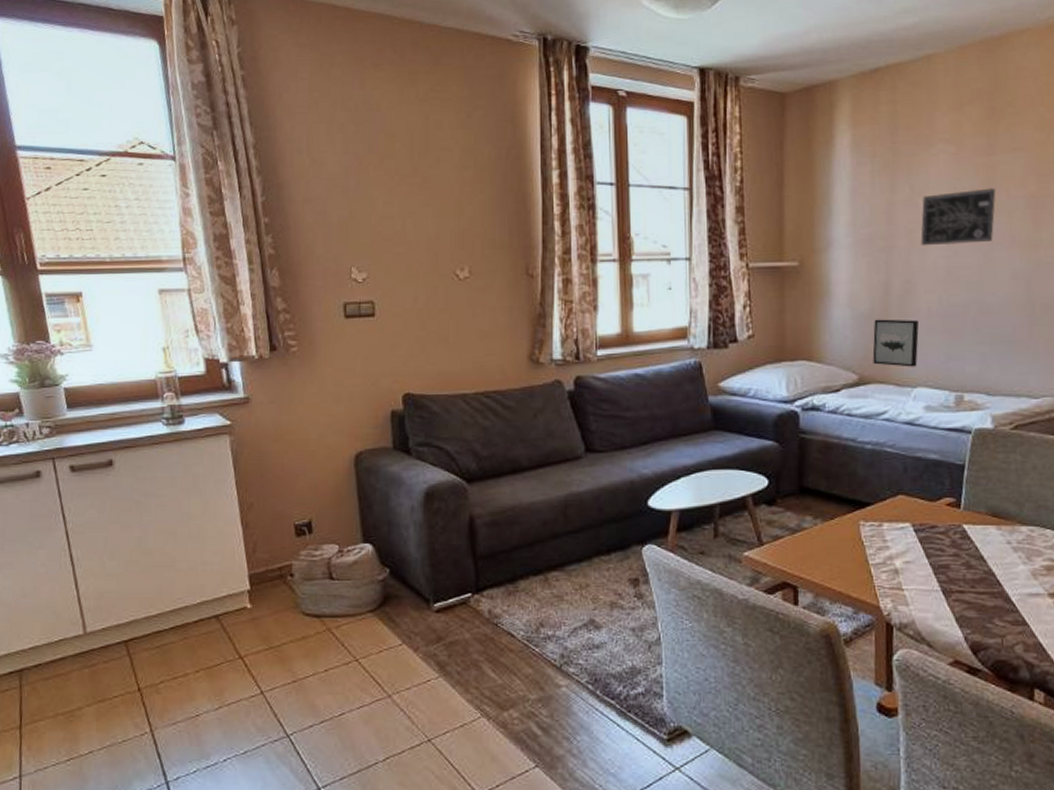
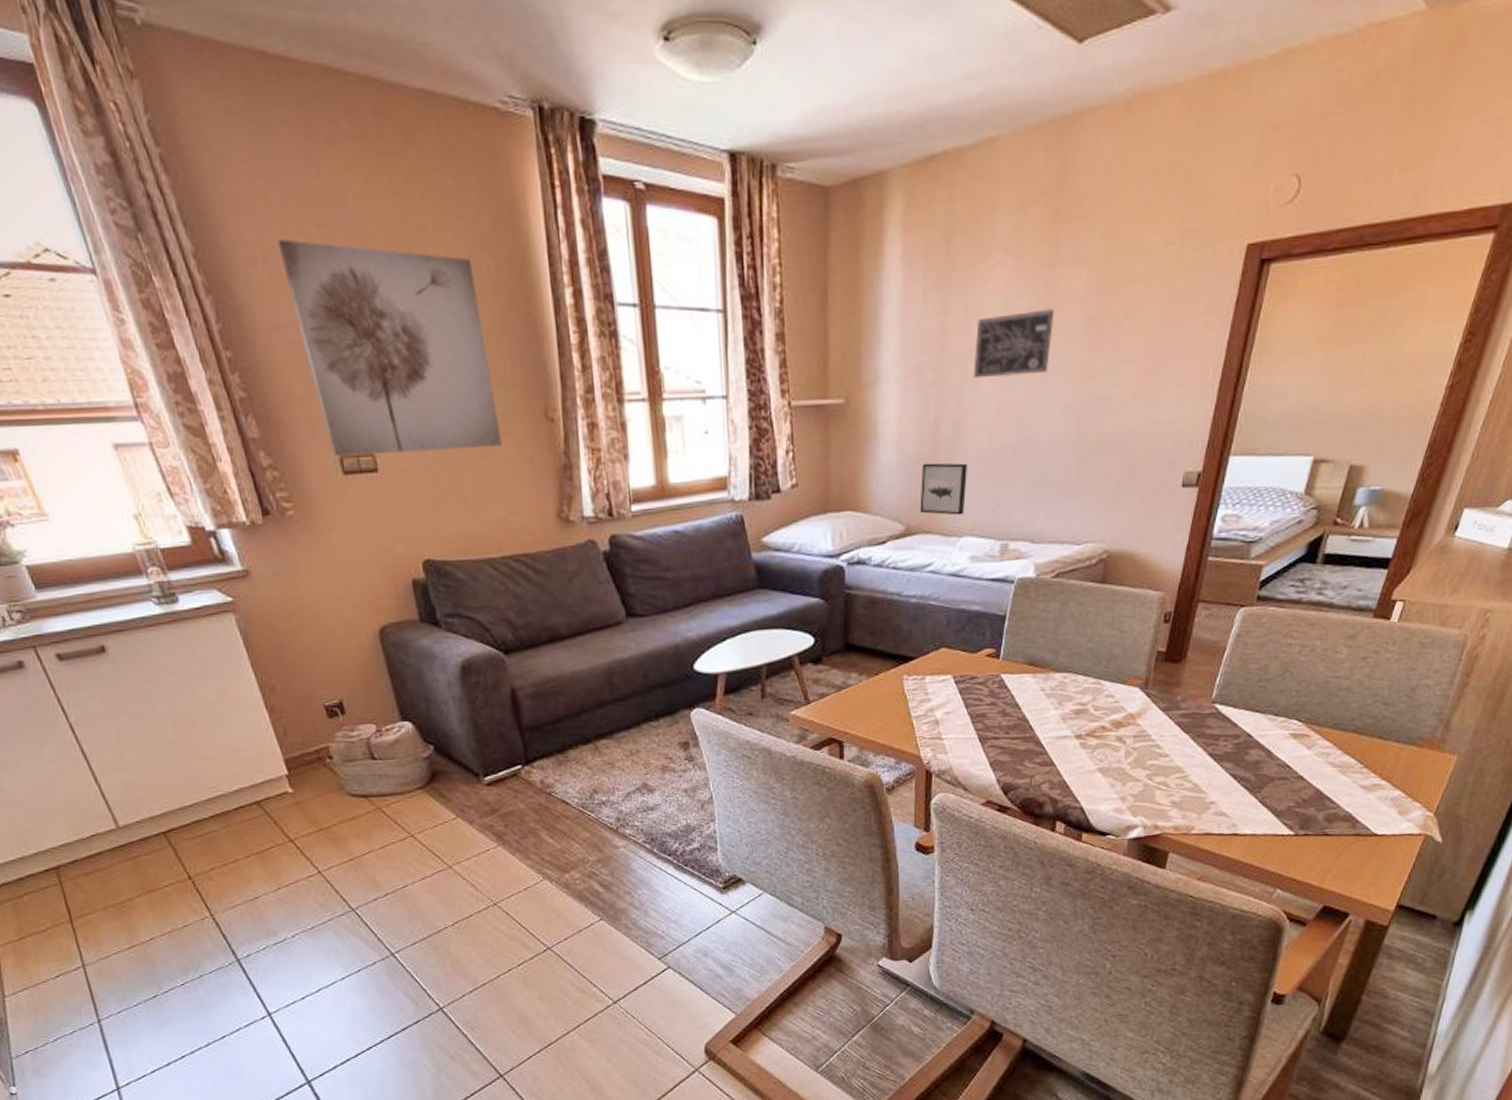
wall art: none [320,134,486,303] -> present [277,239,502,457]

